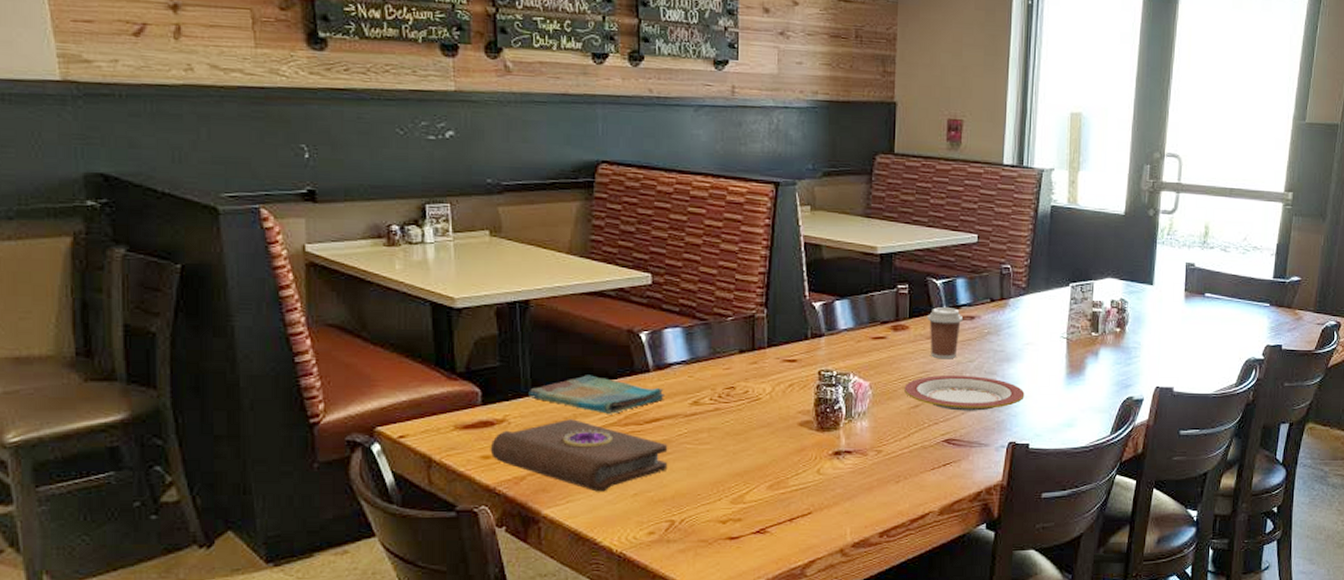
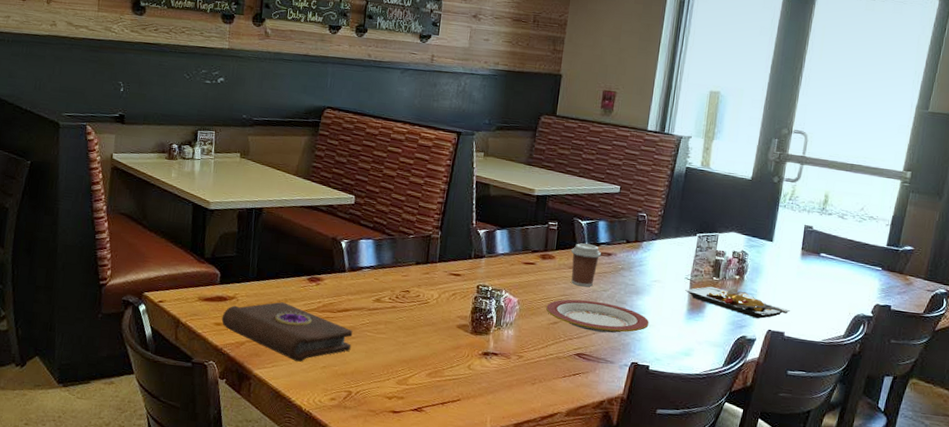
dish towel: present [528,375,666,414] -> none [254,269,356,302]
plate: none [1062,341,1177,376] -> present [685,286,790,319]

